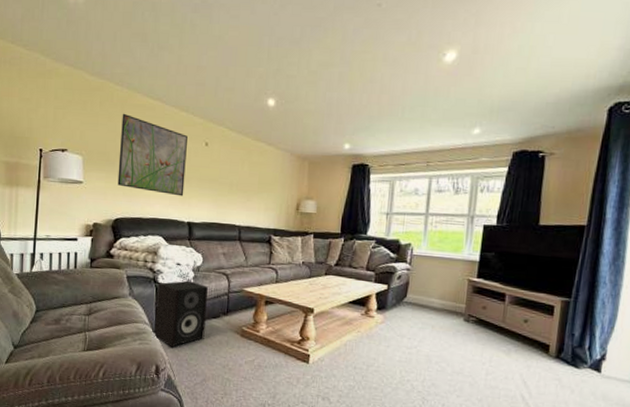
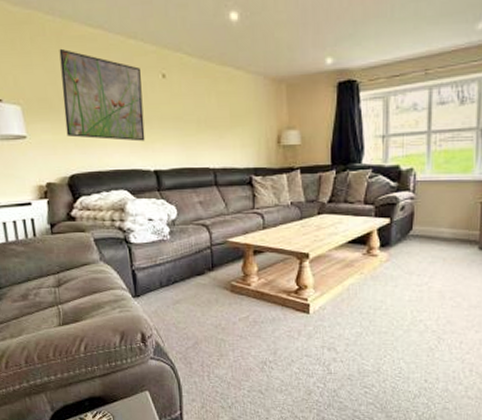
speaker: present [154,280,209,348] -> none [129,237,191,312]

